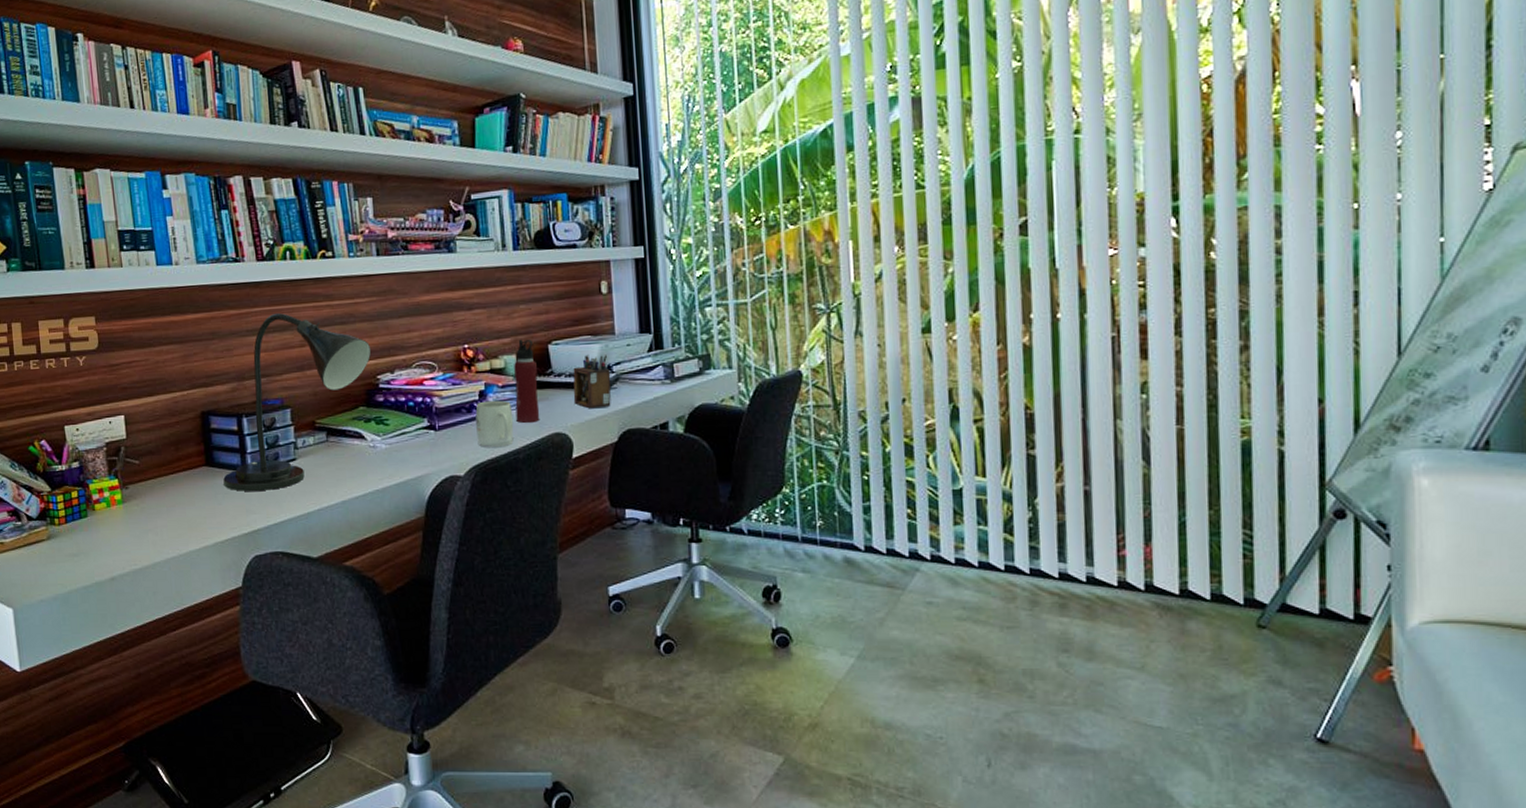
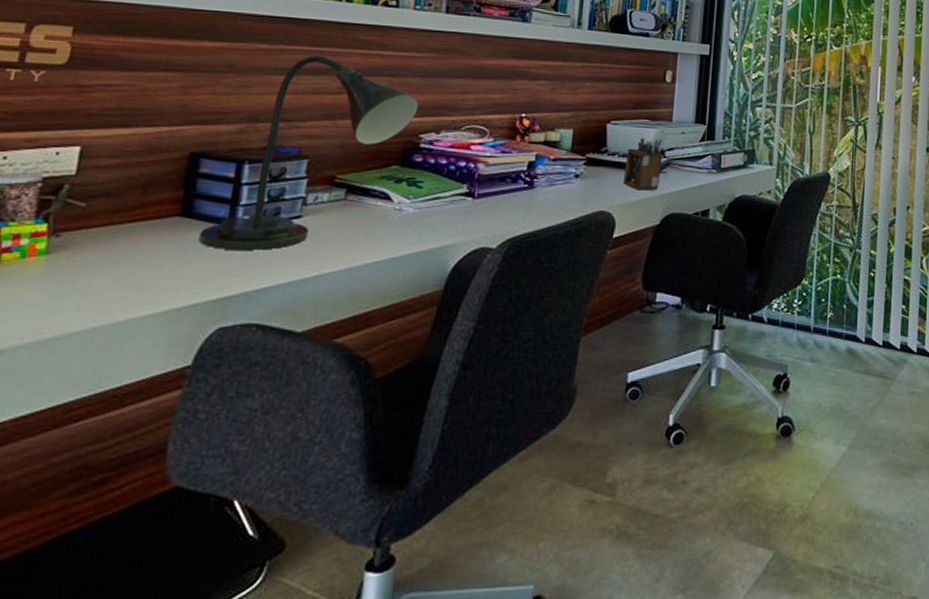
mug: present [475,400,514,449] -> none [517,172,560,222]
water bottle: present [514,339,540,424] -> none [562,115,592,200]

